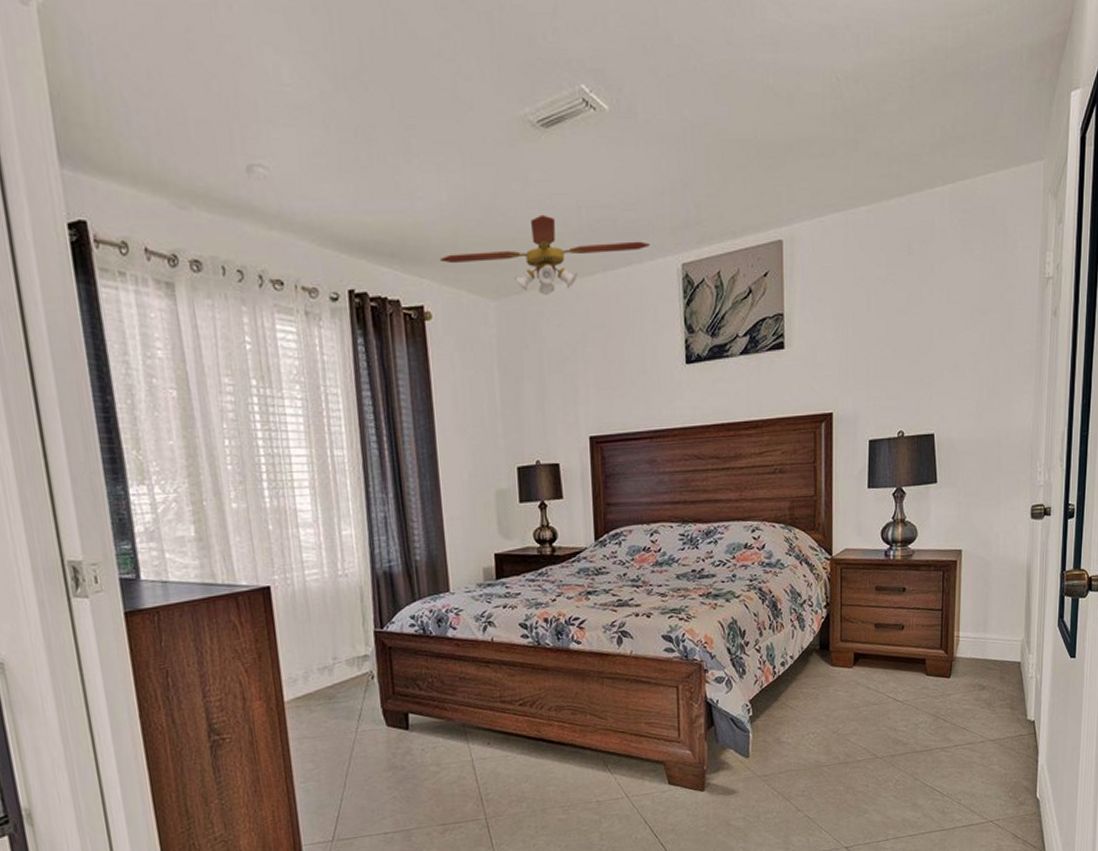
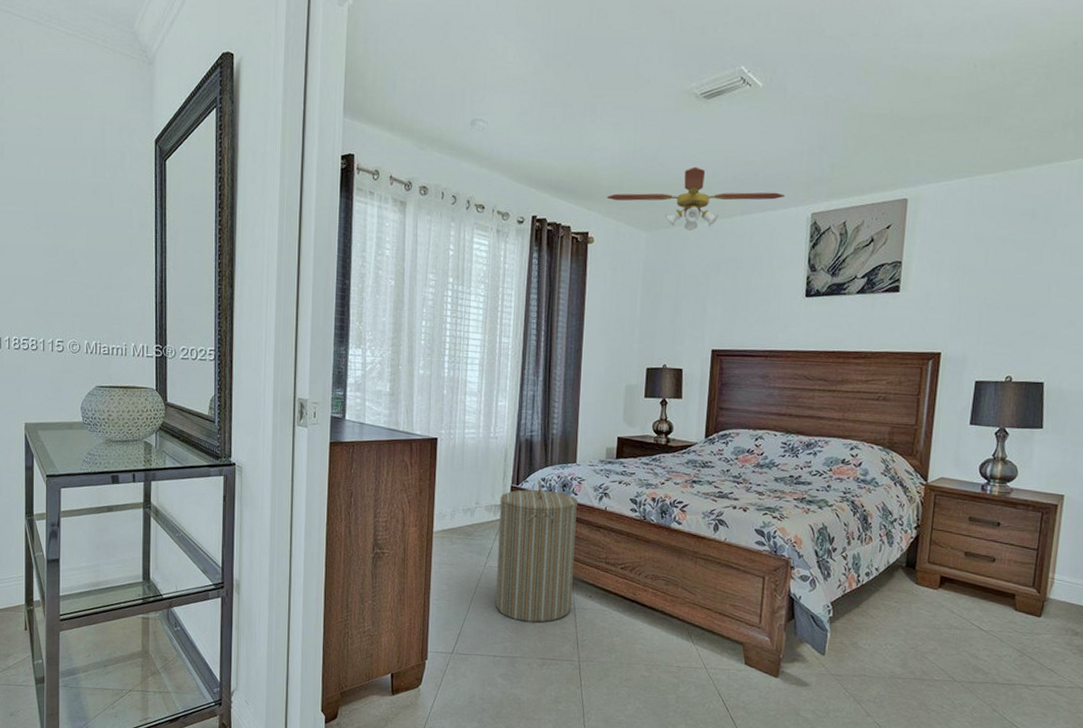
laundry hamper: none [362,618,469,787] -> present [495,480,578,623]

